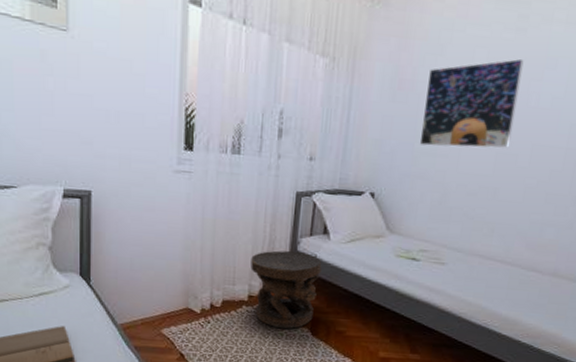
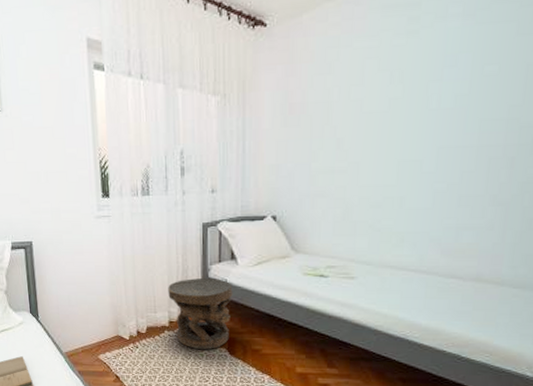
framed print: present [419,58,524,149] -> none [316,62,419,164]

